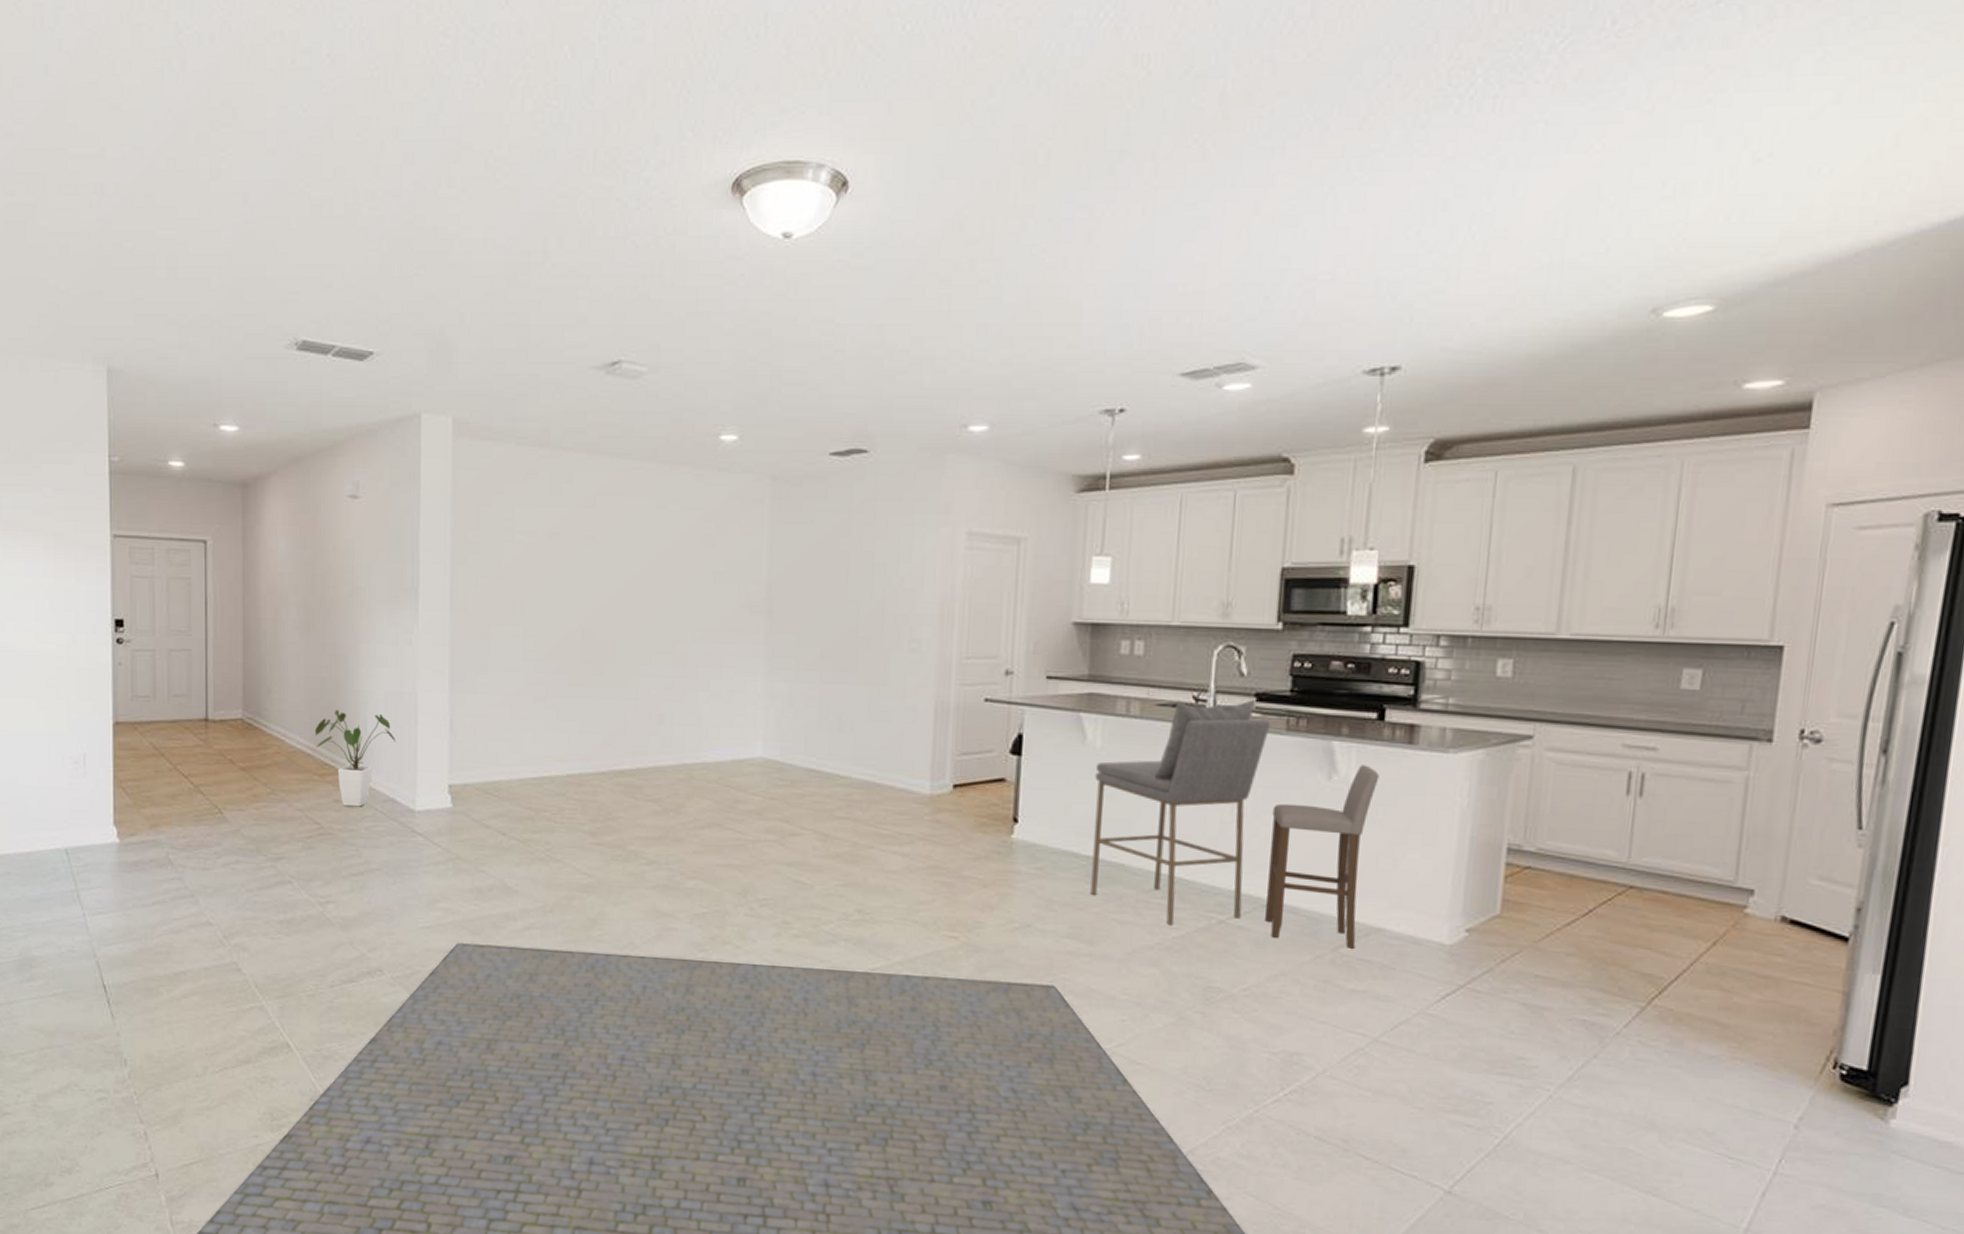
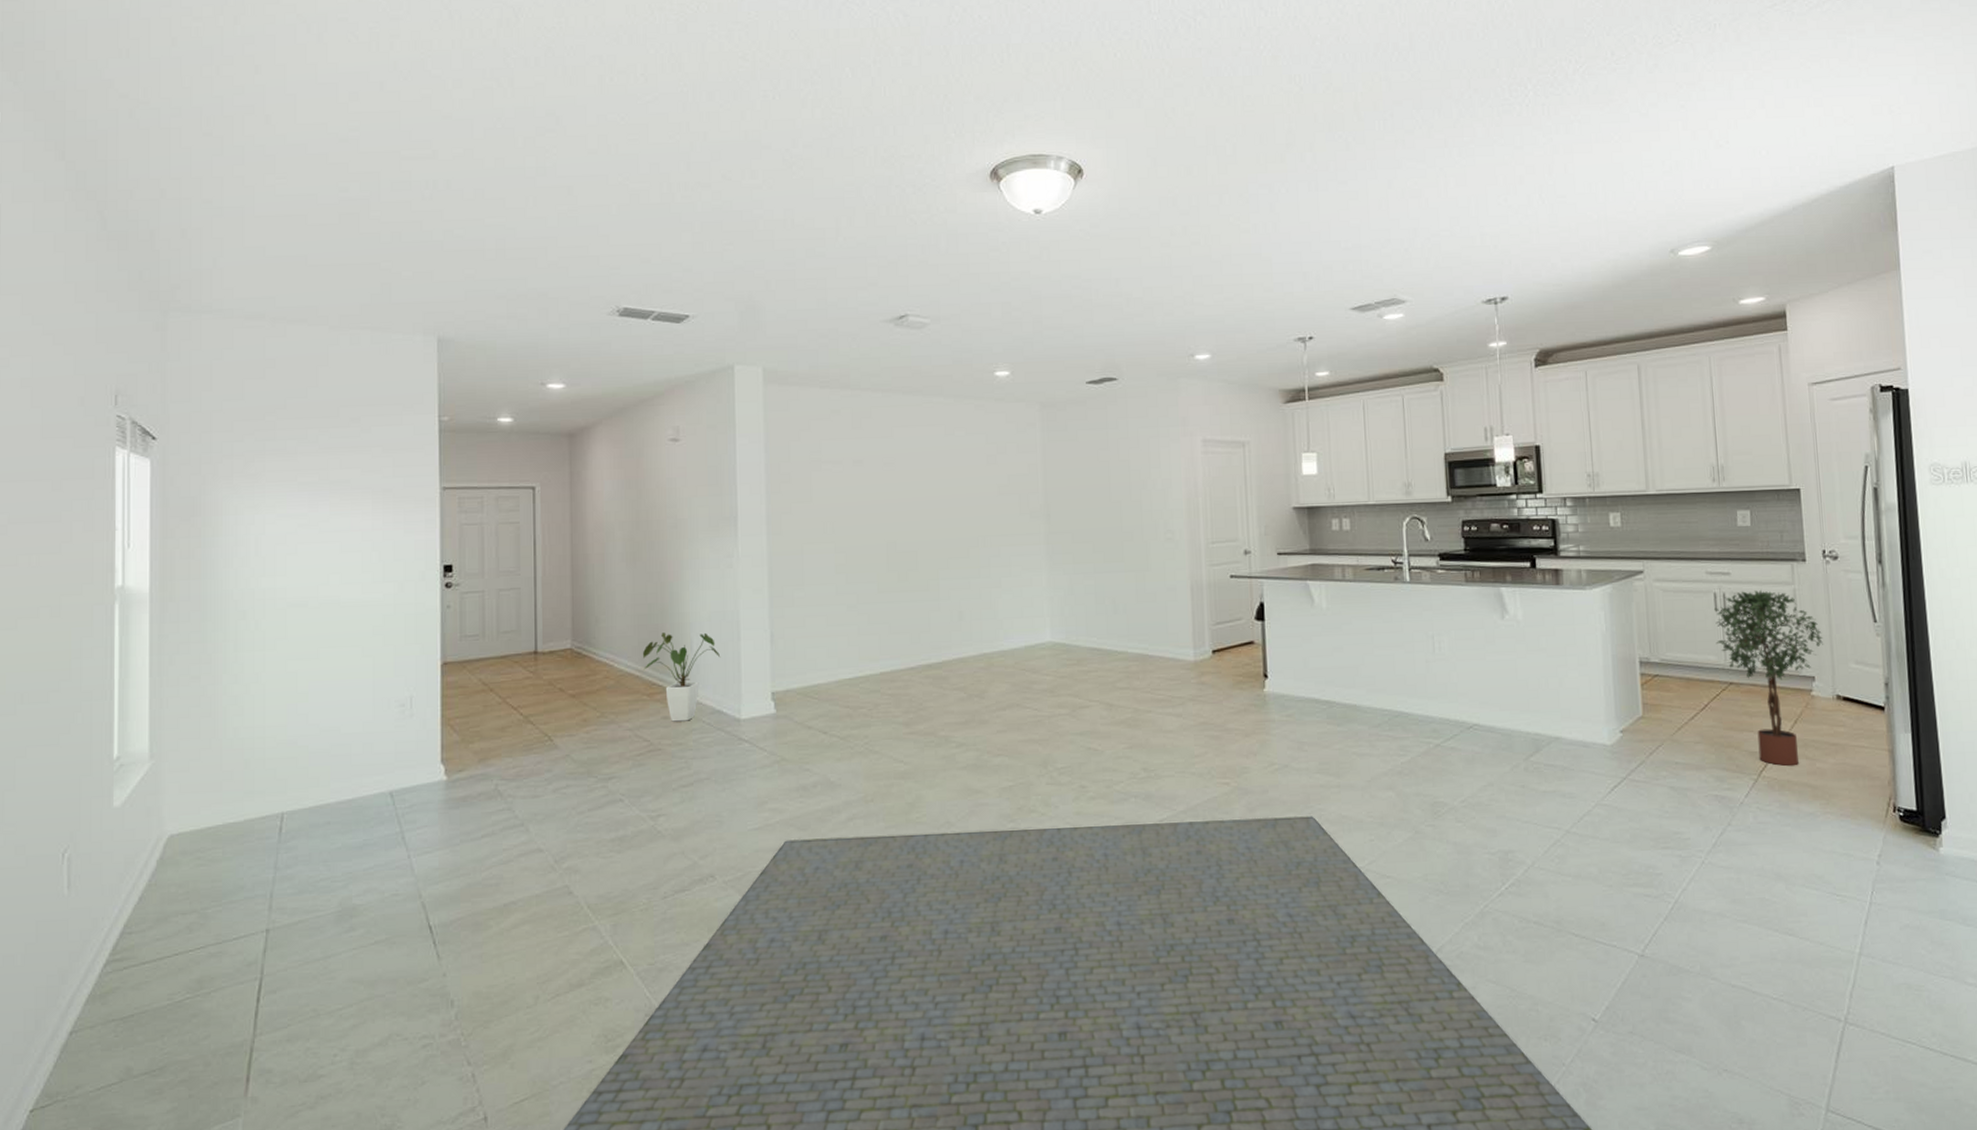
bar stool: present [1090,700,1271,925] -> none [1324,559,1454,753]
bar stool: present [1265,764,1380,949] -> none [1464,604,1542,757]
potted tree: none [1619,772,1777,996] -> present [1714,589,1824,766]

